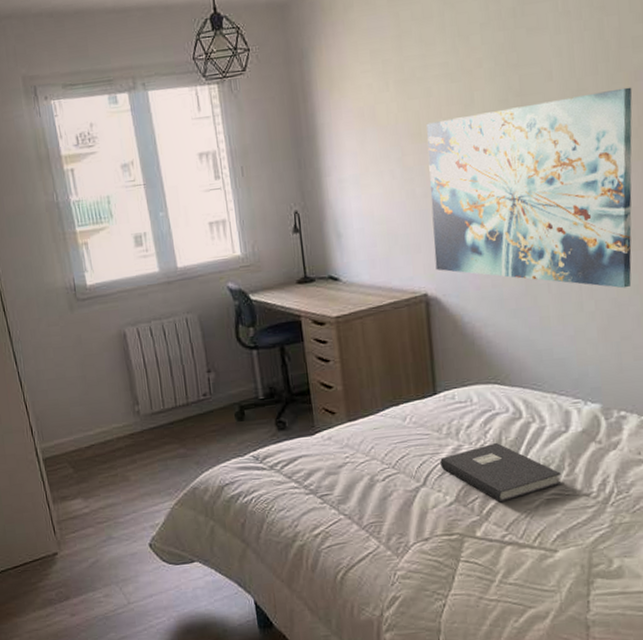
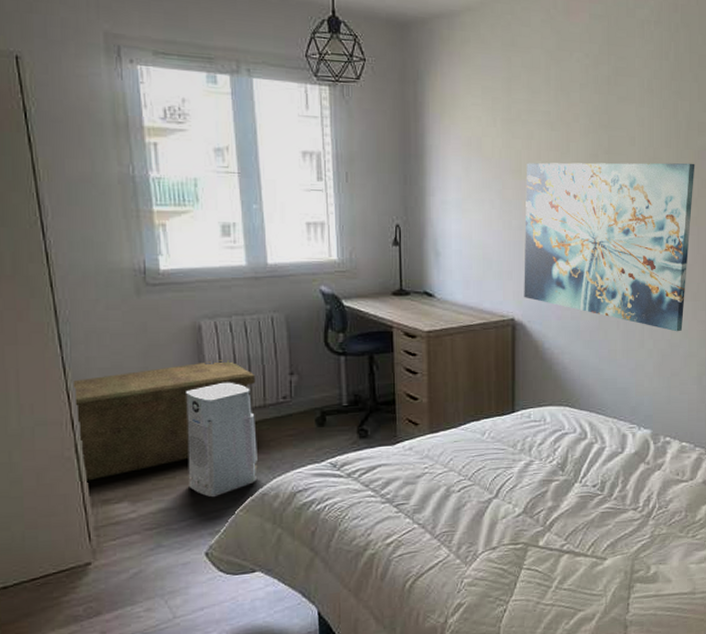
storage bench: none [29,363,178,481] -> present [74,360,256,481]
air purifier: none [119,384,187,493] -> present [186,383,258,498]
book: present [440,442,562,503] -> none [513,459,615,515]

